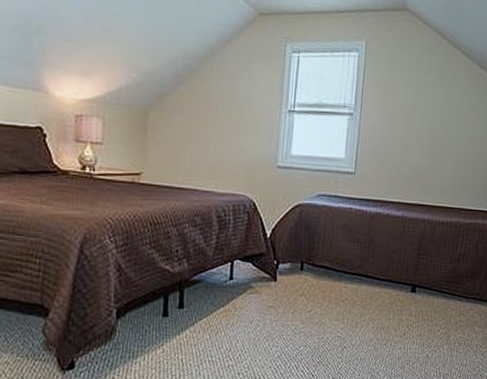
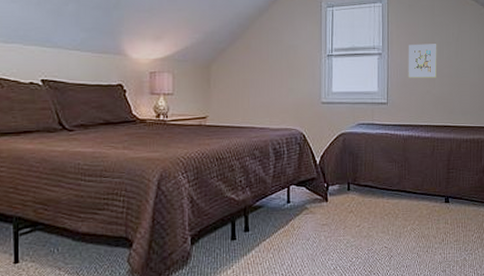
picture frame: none [382,105,420,148] -> present [408,44,437,78]

